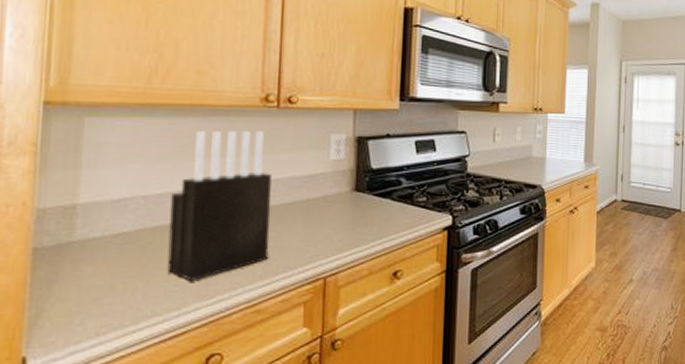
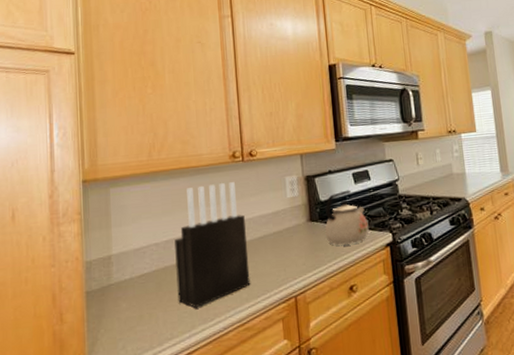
kettle: none [372,159,426,223] -> present [325,190,369,245]

